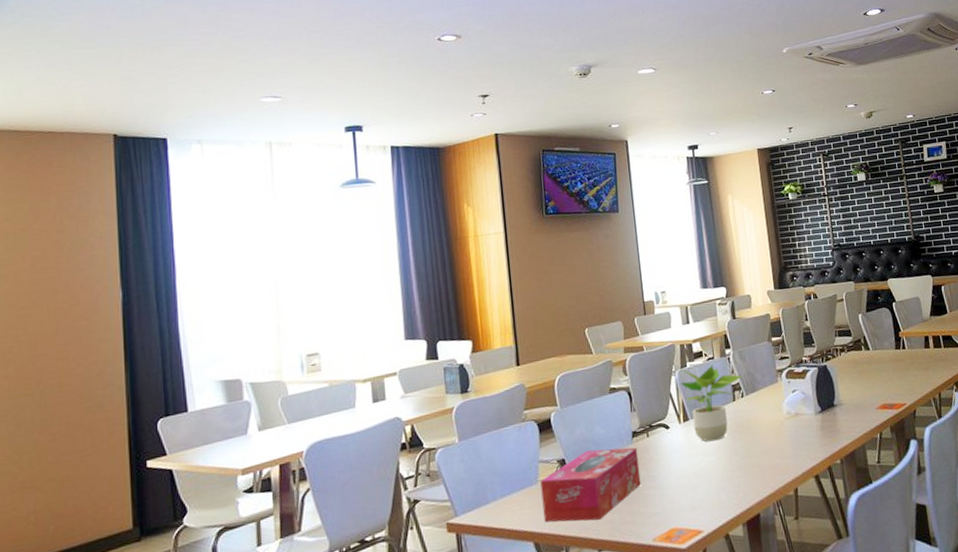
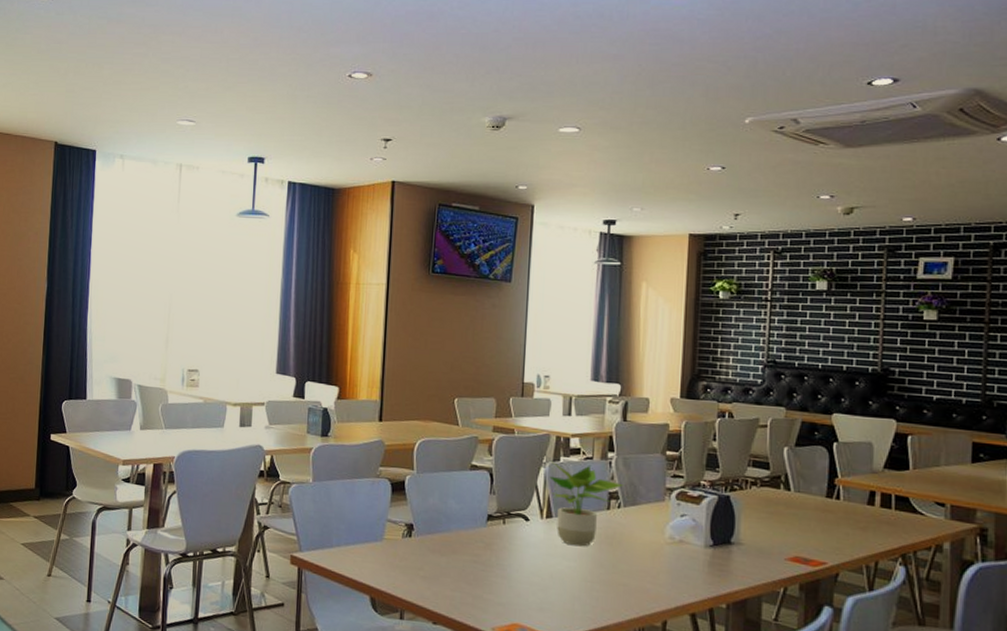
tissue box: present [540,447,641,523] -> none [383,521,491,593]

